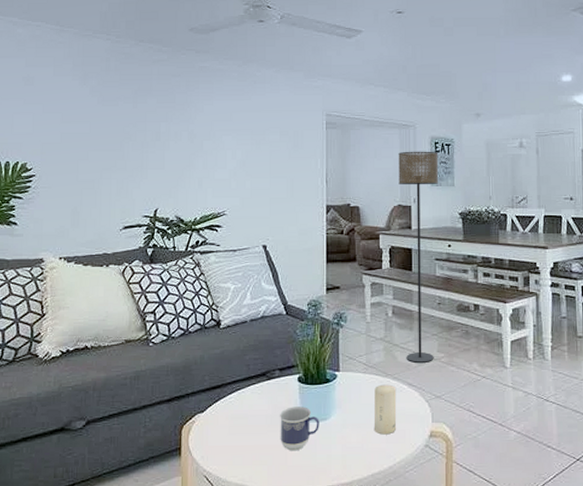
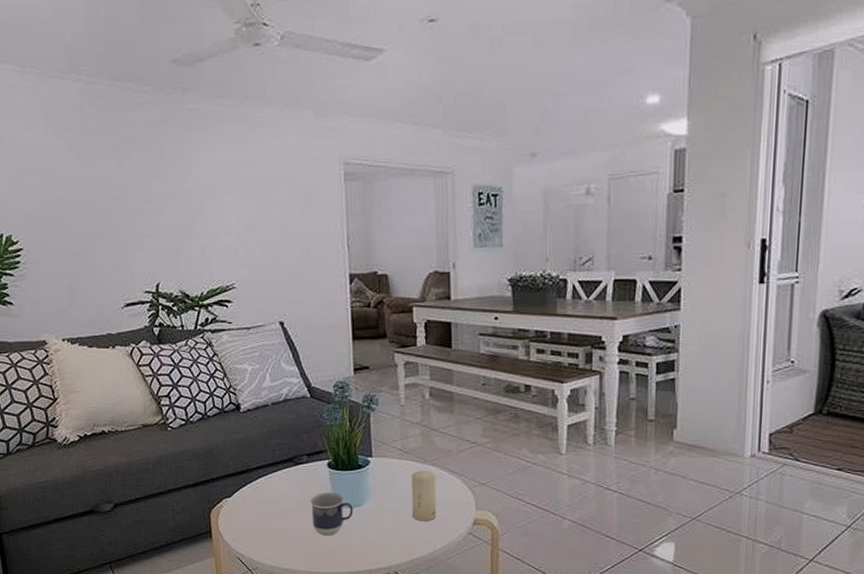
floor lamp: present [398,151,439,363] -> none [433,204,484,448]

